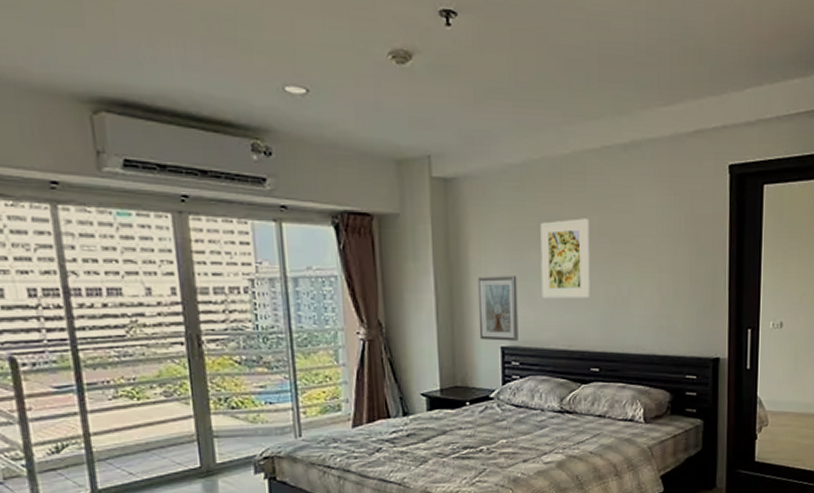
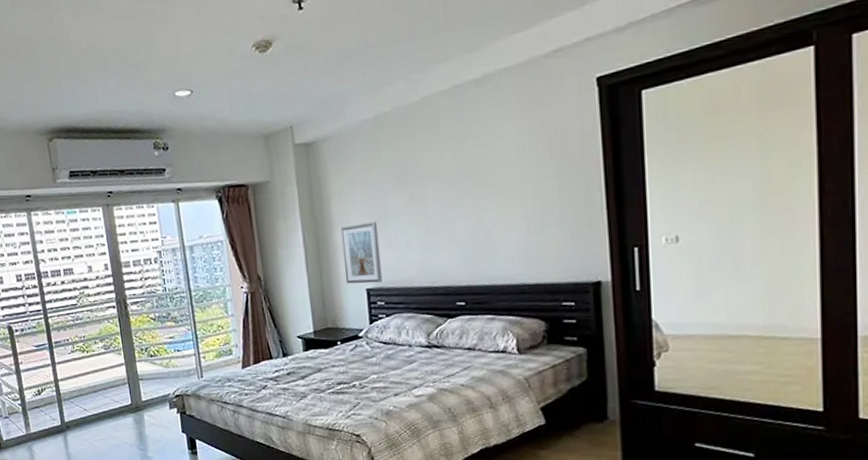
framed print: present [540,218,590,299] -> none [396,158,451,240]

